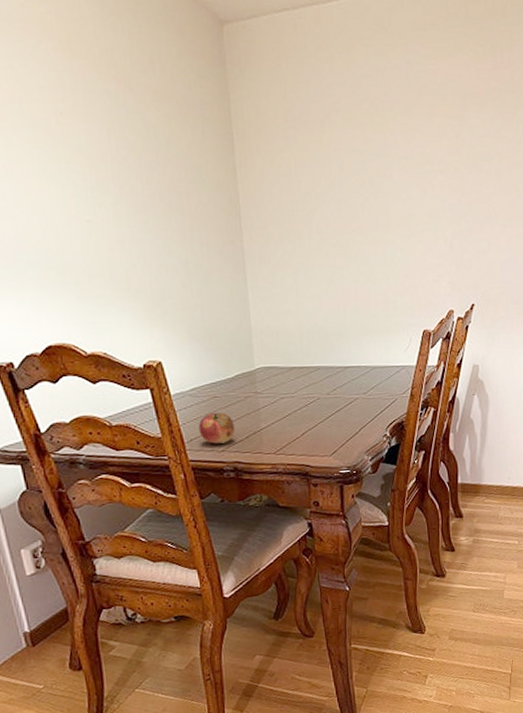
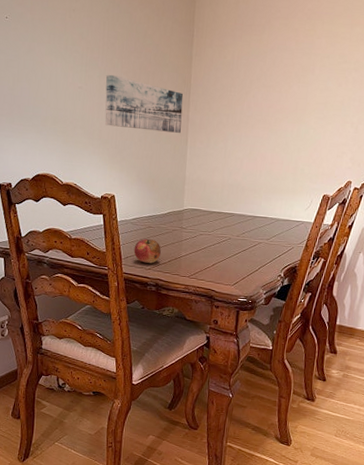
wall art: none [122,199,236,271] -> present [105,74,184,133]

